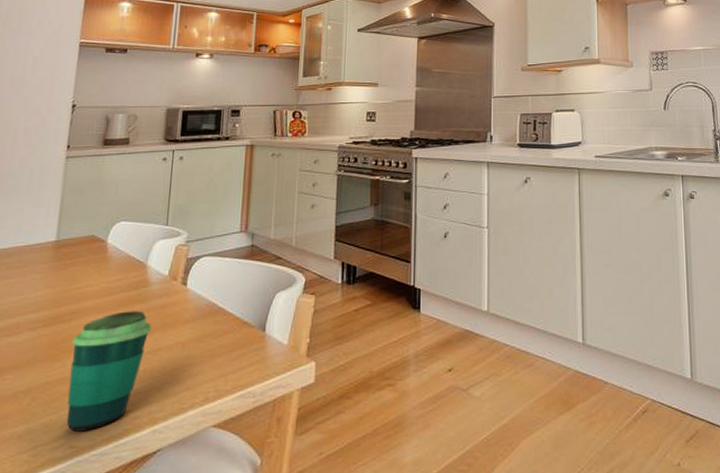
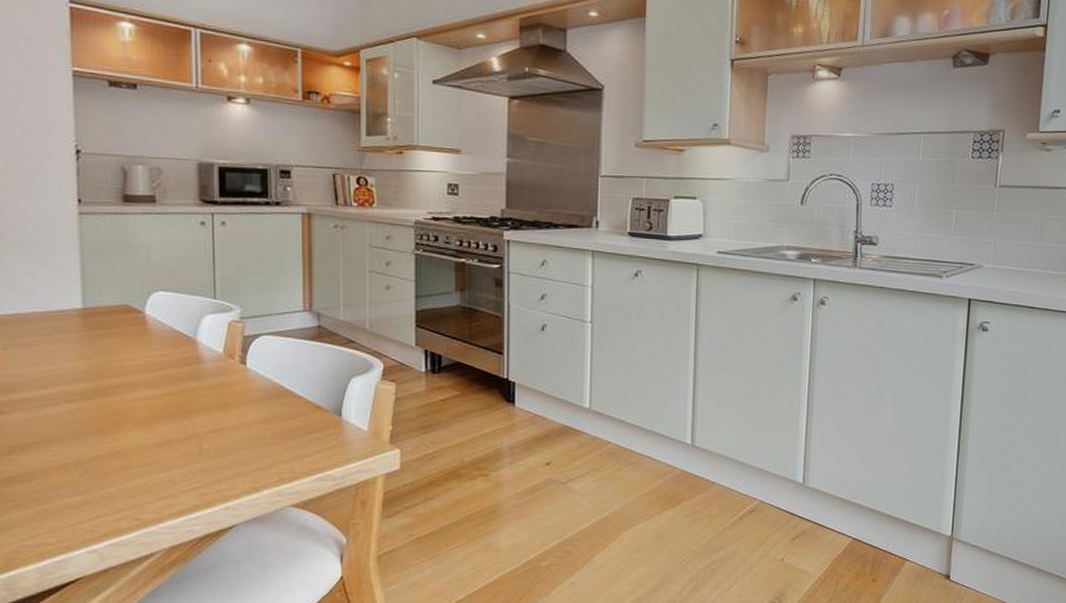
cup: present [66,310,152,432] -> none [120,388,211,505]

